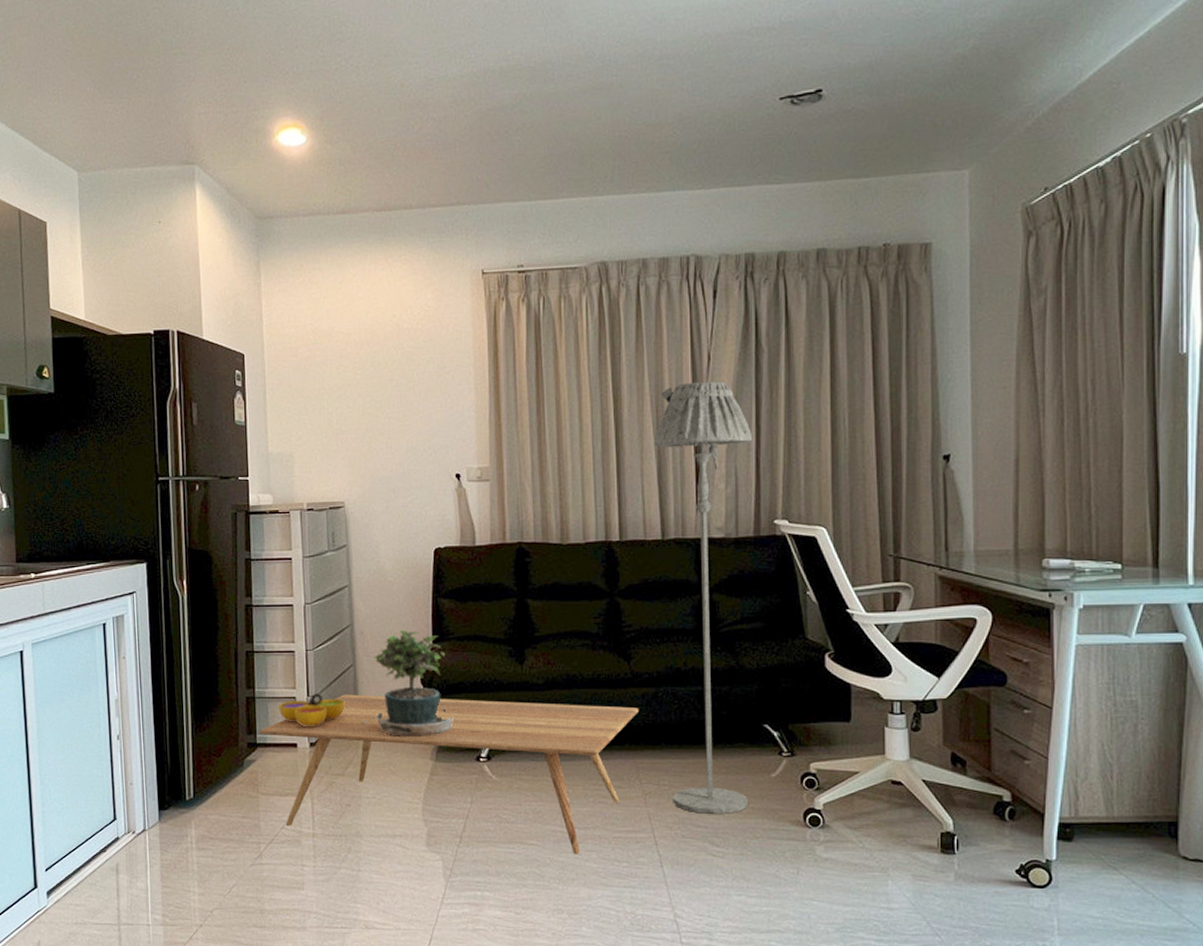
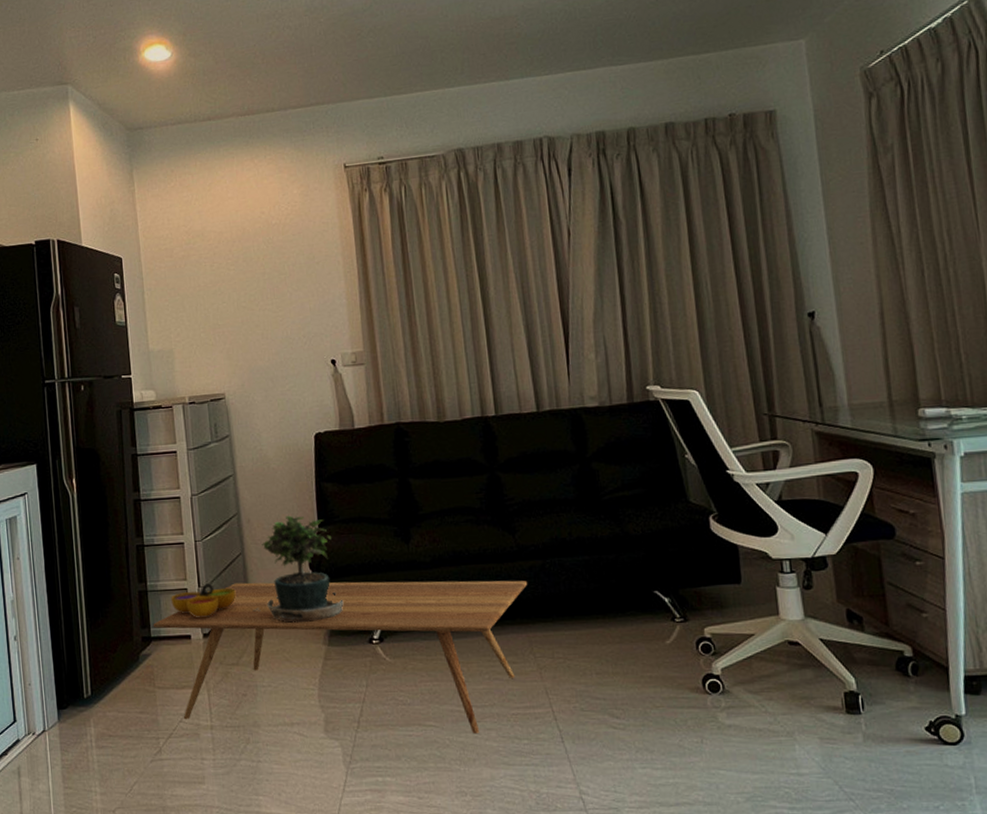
floor lamp: present [654,381,753,814] -> none [522,255,645,685]

